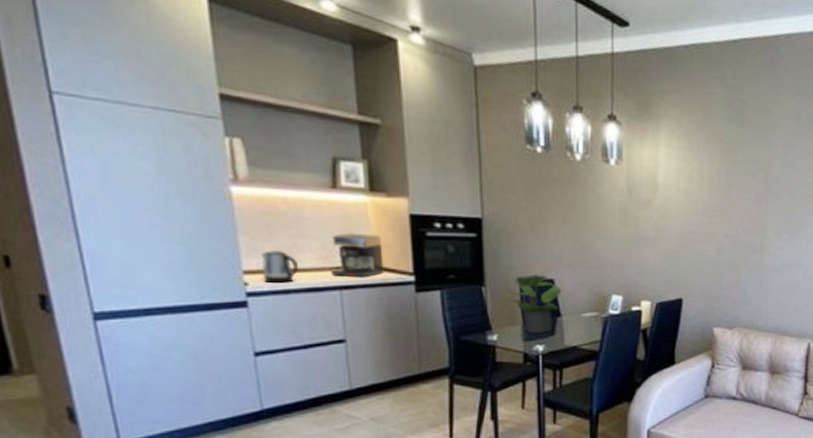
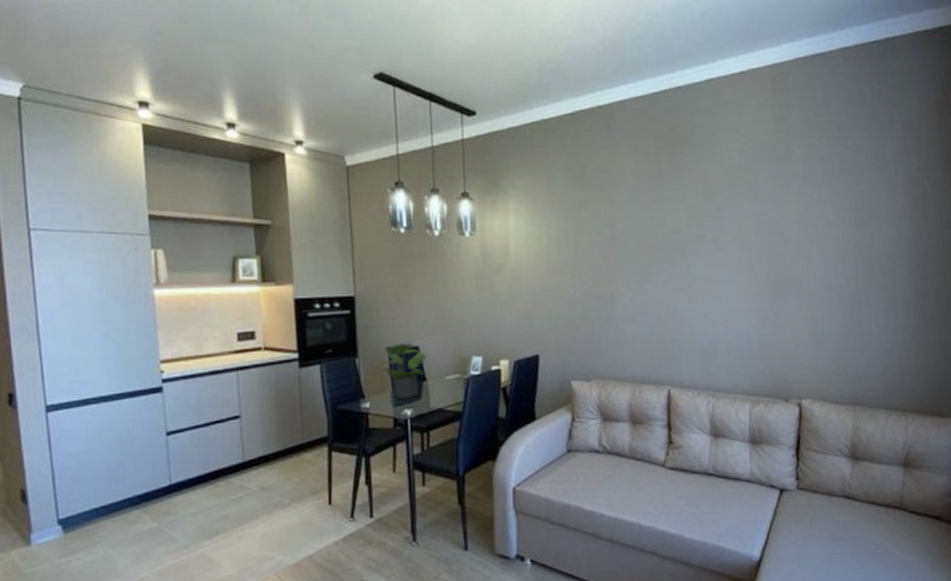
kettle: present [261,250,298,284] -> none [174,340,203,370]
coffee maker: present [331,232,384,278] -> none [229,319,273,359]

